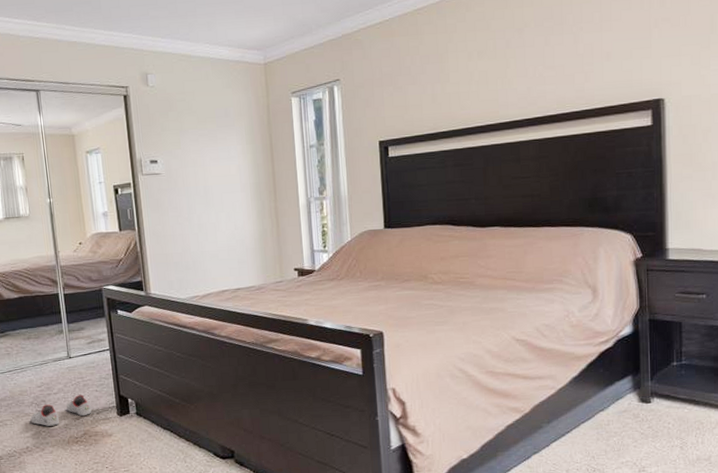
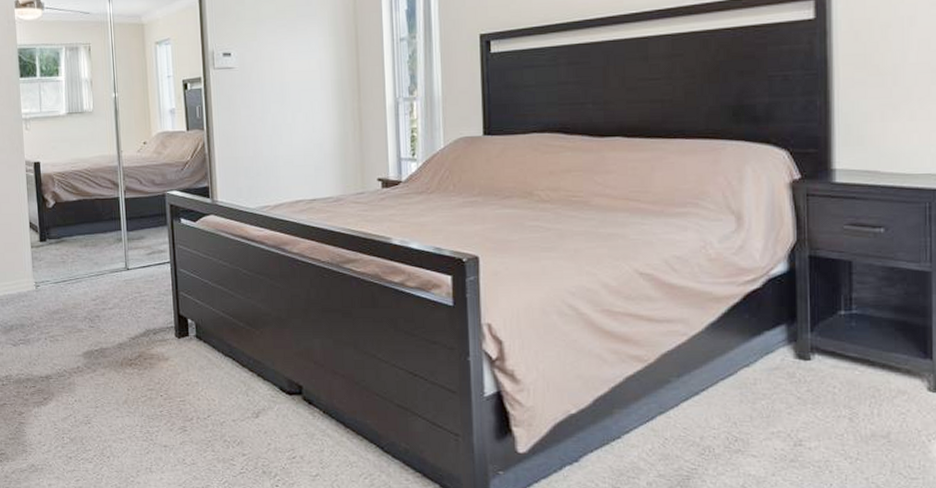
shoe: present [30,395,92,426] -> none [83,312,148,345]

